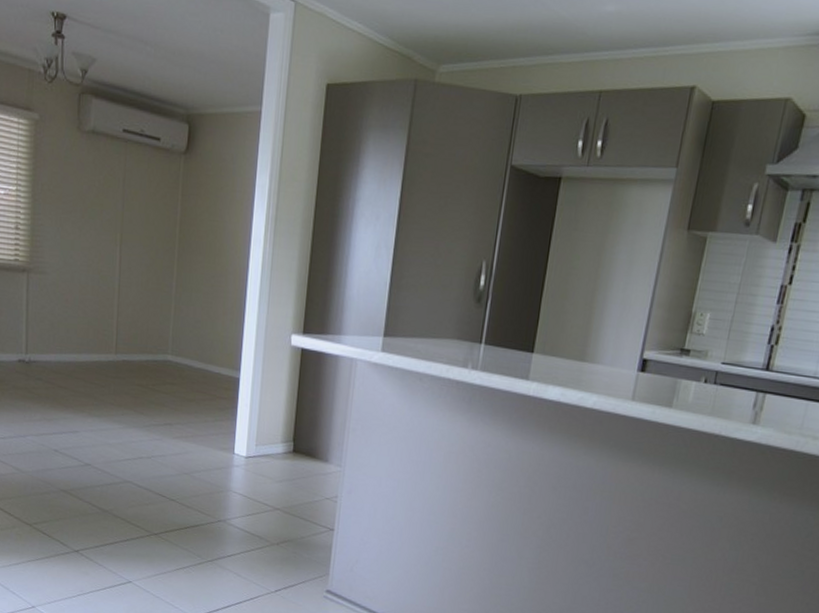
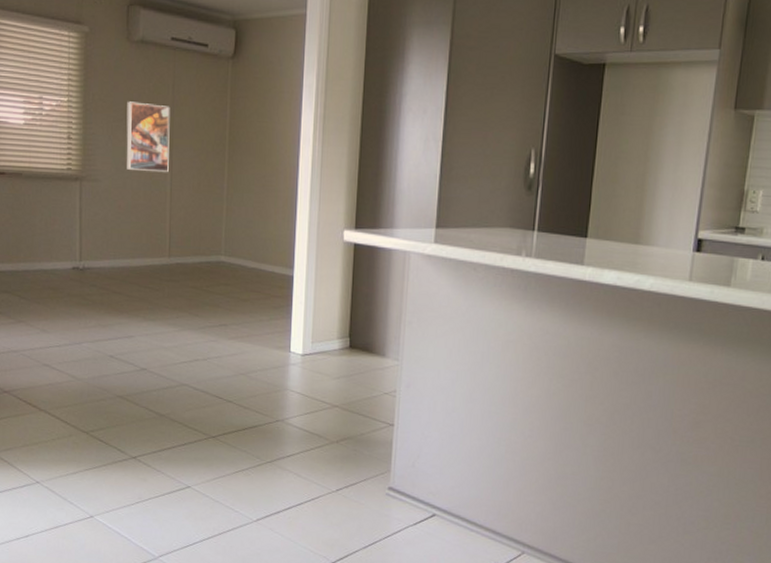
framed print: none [75,193,120,267] -> present [126,101,170,172]

